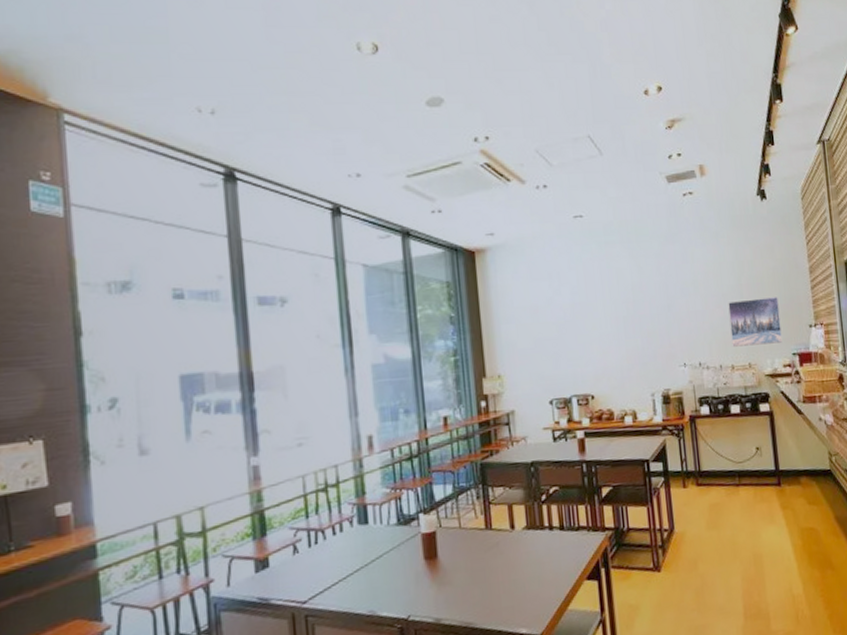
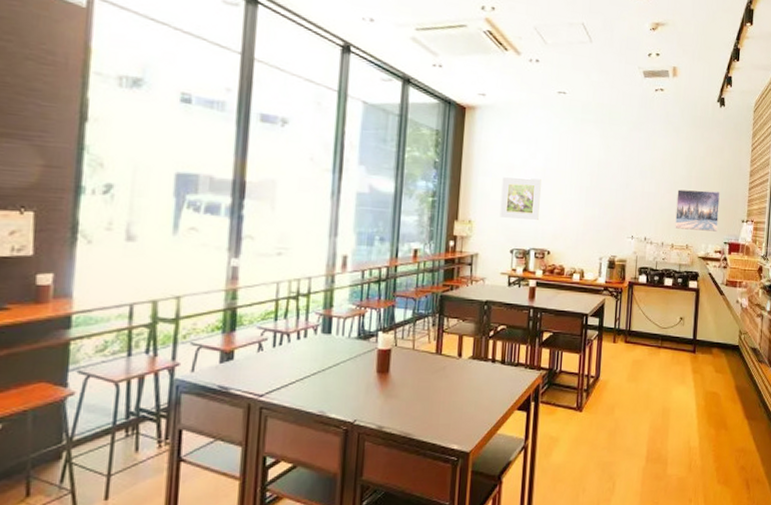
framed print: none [527,317,575,366] -> present [500,177,541,221]

